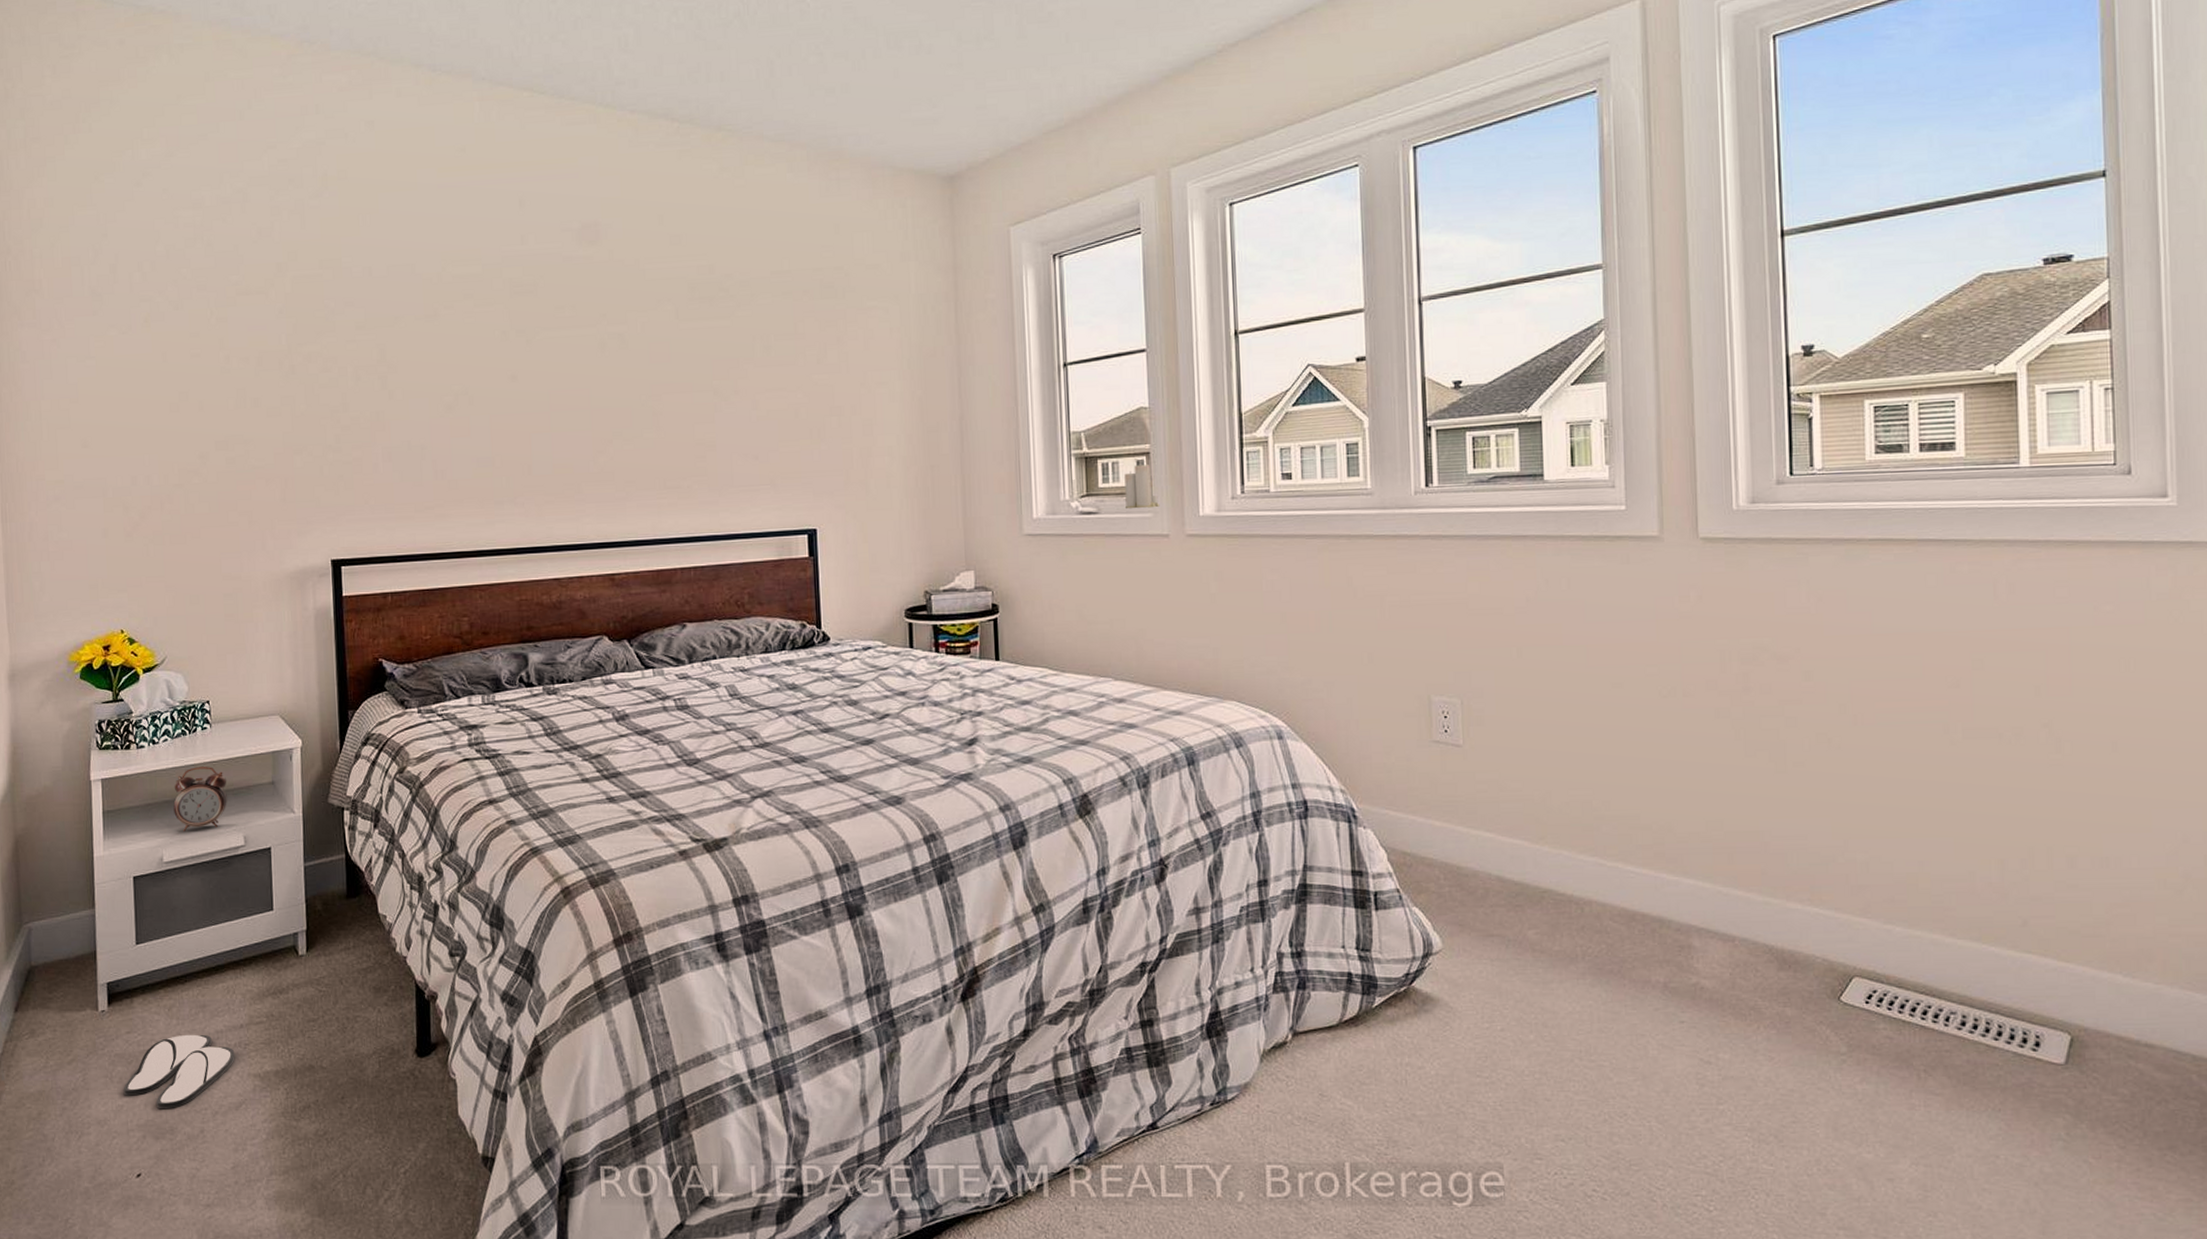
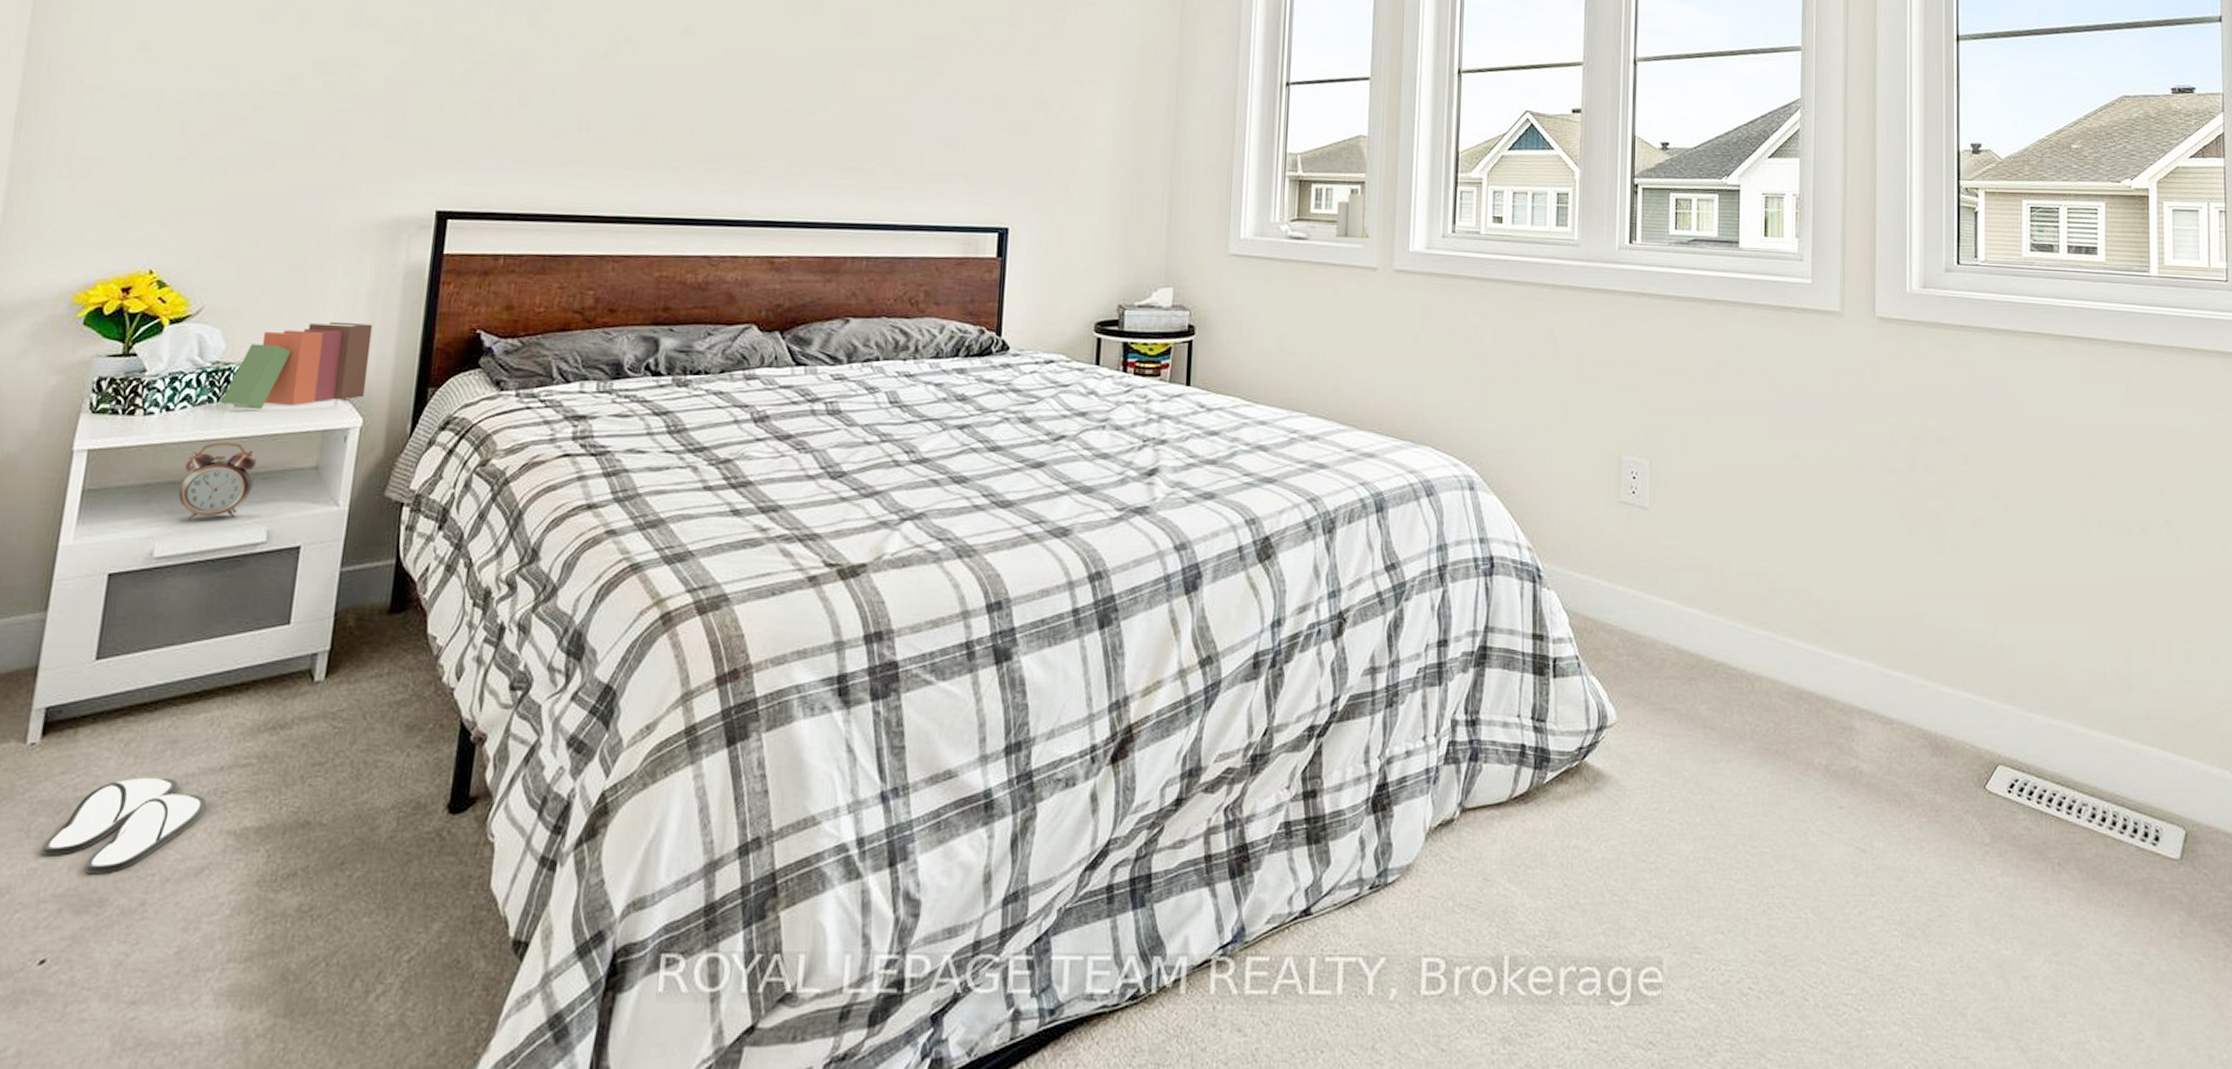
books: none [191,660,300,738] -> present [220,321,373,410]

